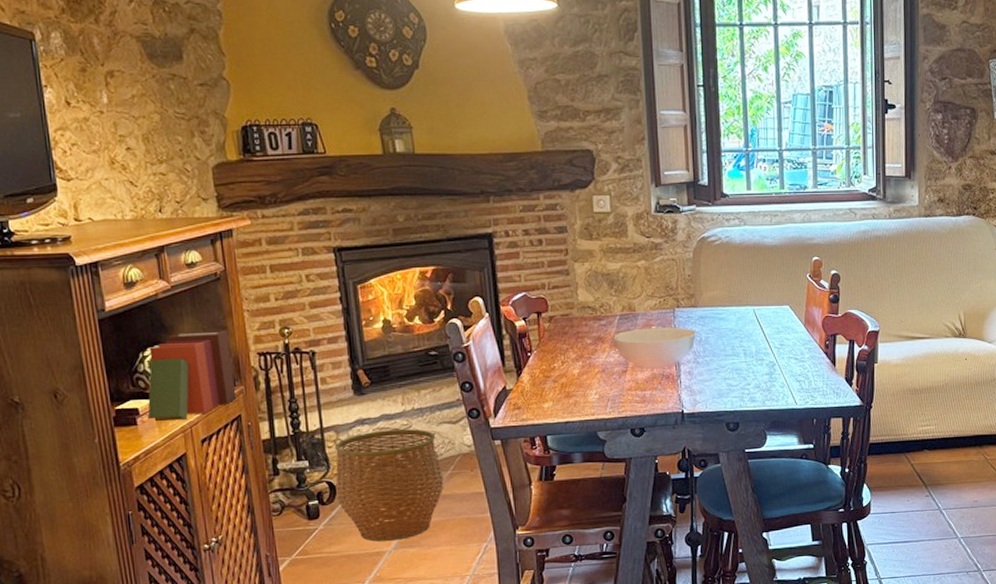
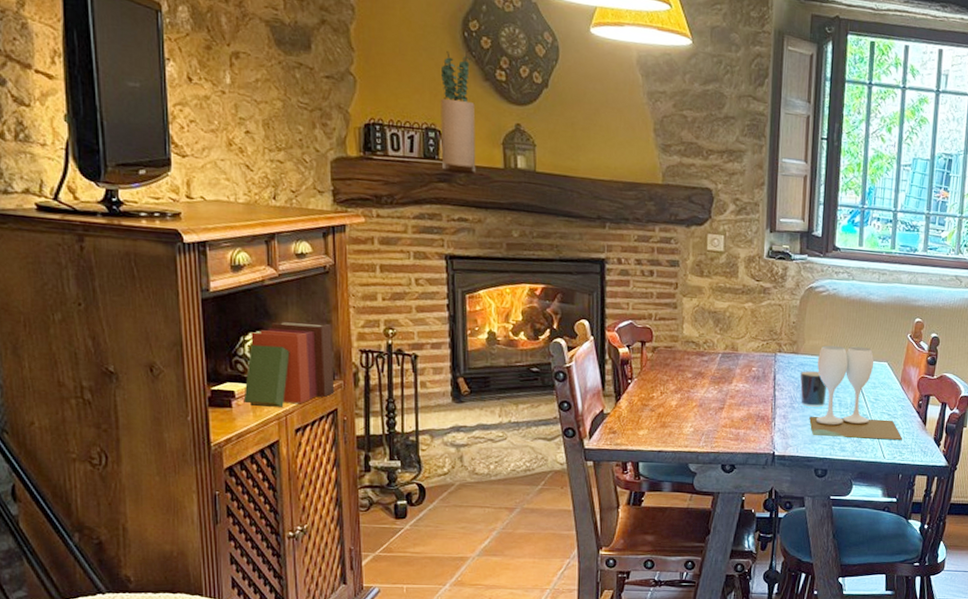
vase: none [312,42,356,164] -> present [439,51,476,175]
basket: present [334,429,444,542] -> none [425,439,534,548]
bowl: present [613,327,697,369] -> none [713,368,796,410]
mug: none [701,323,730,361] -> present [800,371,827,409]
wineglass: none [715,293,813,390] -> present [809,345,902,440]

